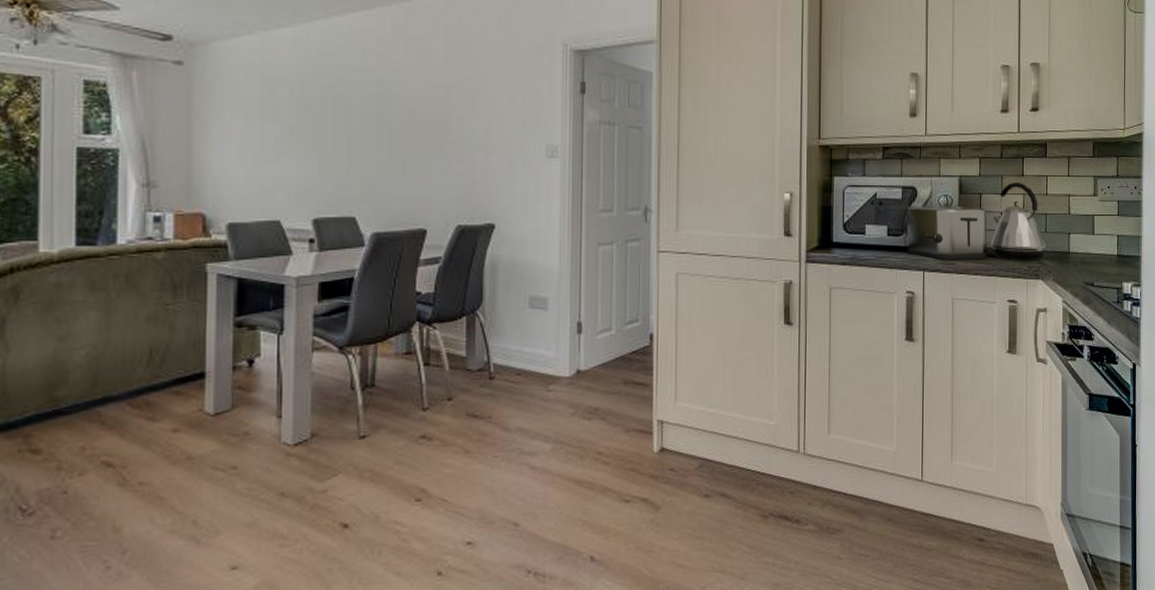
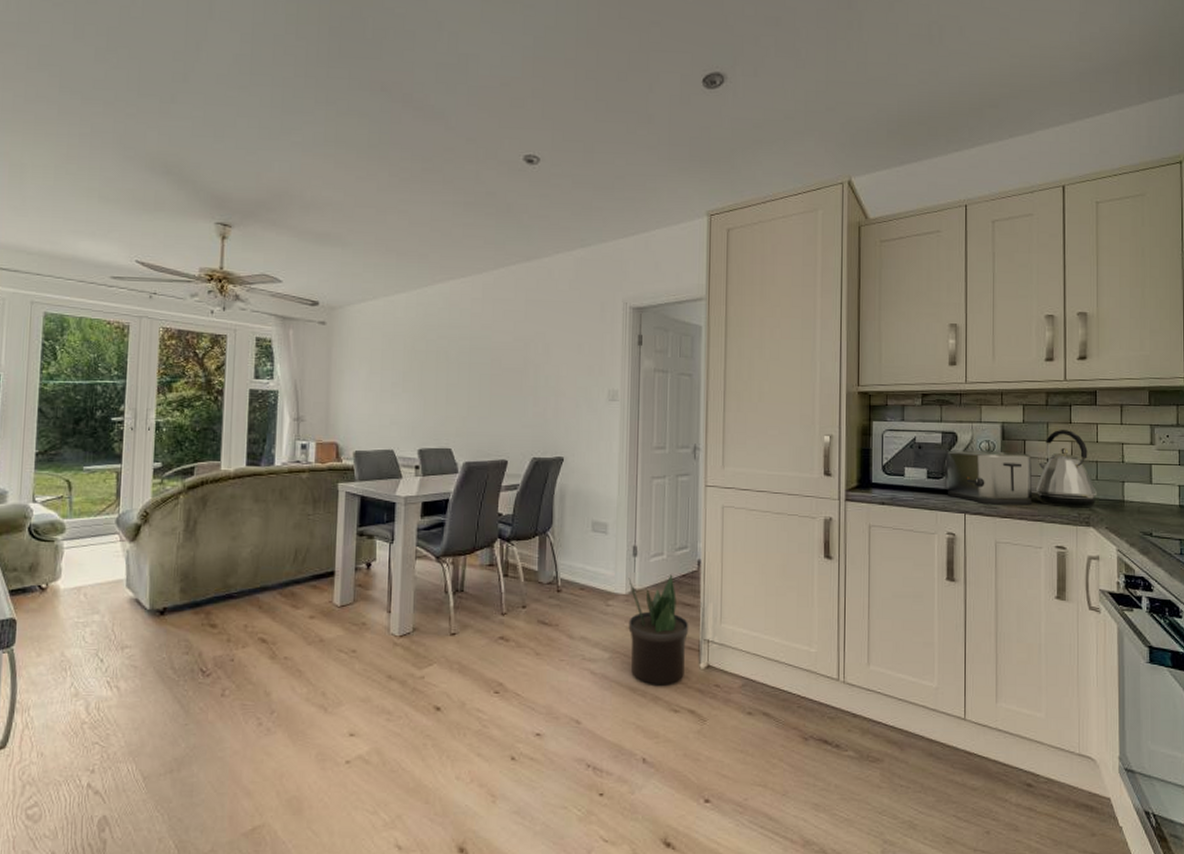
planter: none [572,351,641,475] -> present [628,574,689,685]

